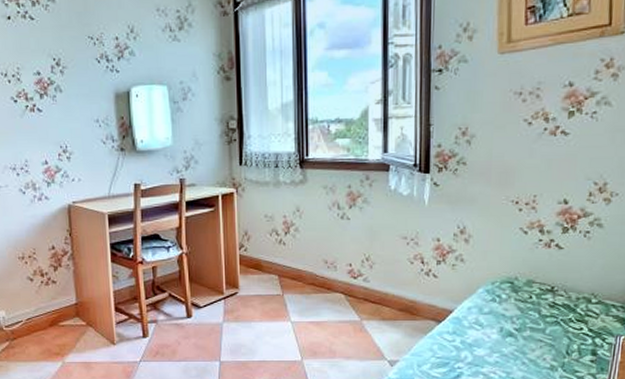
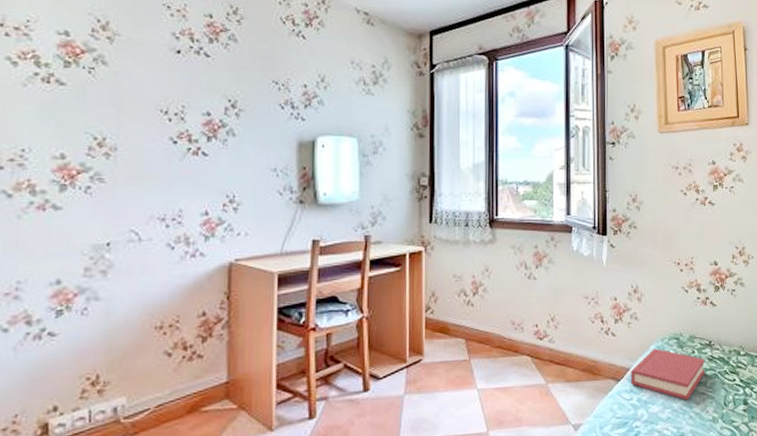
hardback book: none [454,292,545,346] -> present [631,349,705,400]

